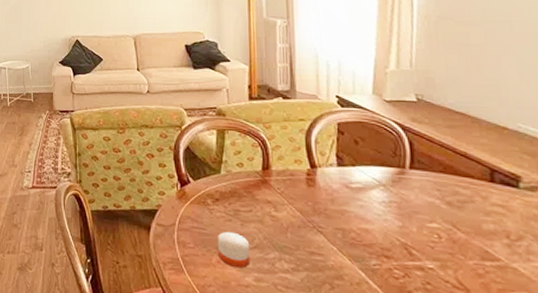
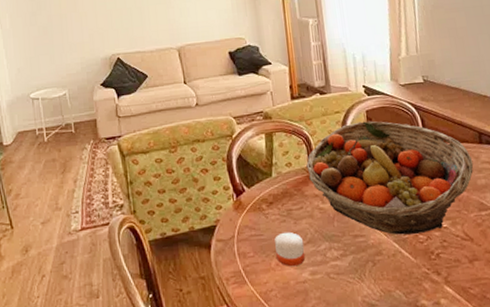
fruit basket: none [260,133,479,269] -> present [306,121,474,235]

